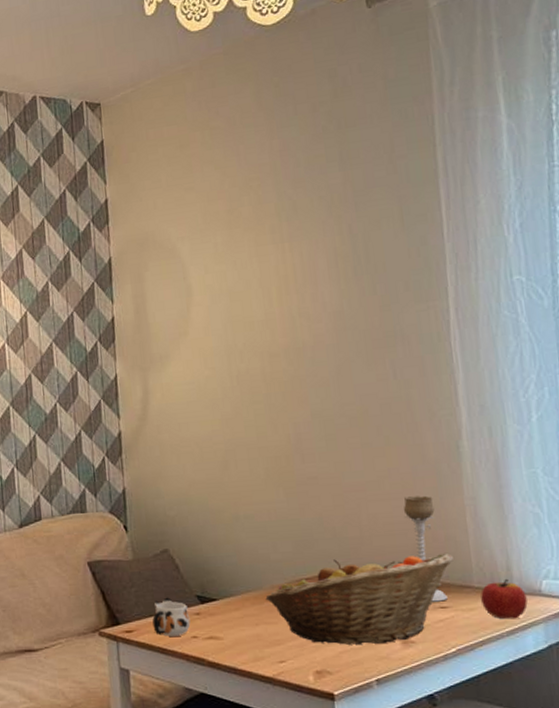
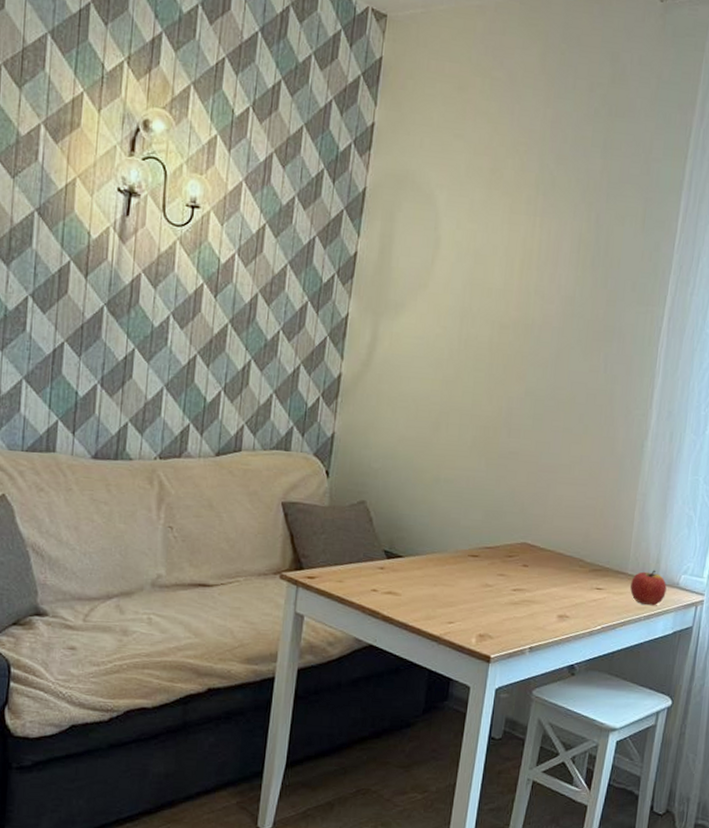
mug: present [152,597,191,636] -> none [336,548,374,588]
fruit basket: present [265,553,453,645] -> none [448,533,617,615]
candle holder: present [403,495,448,602] -> none [584,484,612,583]

